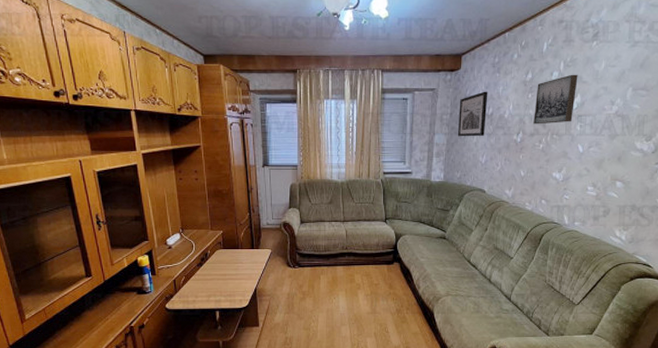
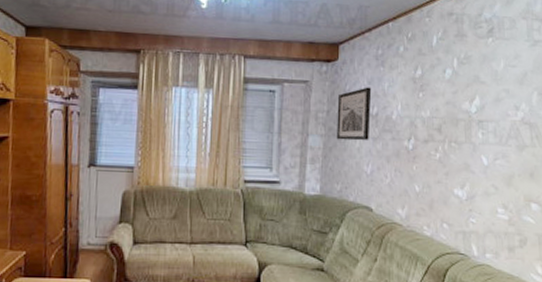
wall art: present [533,74,578,125] -> none [426,72,475,130]

